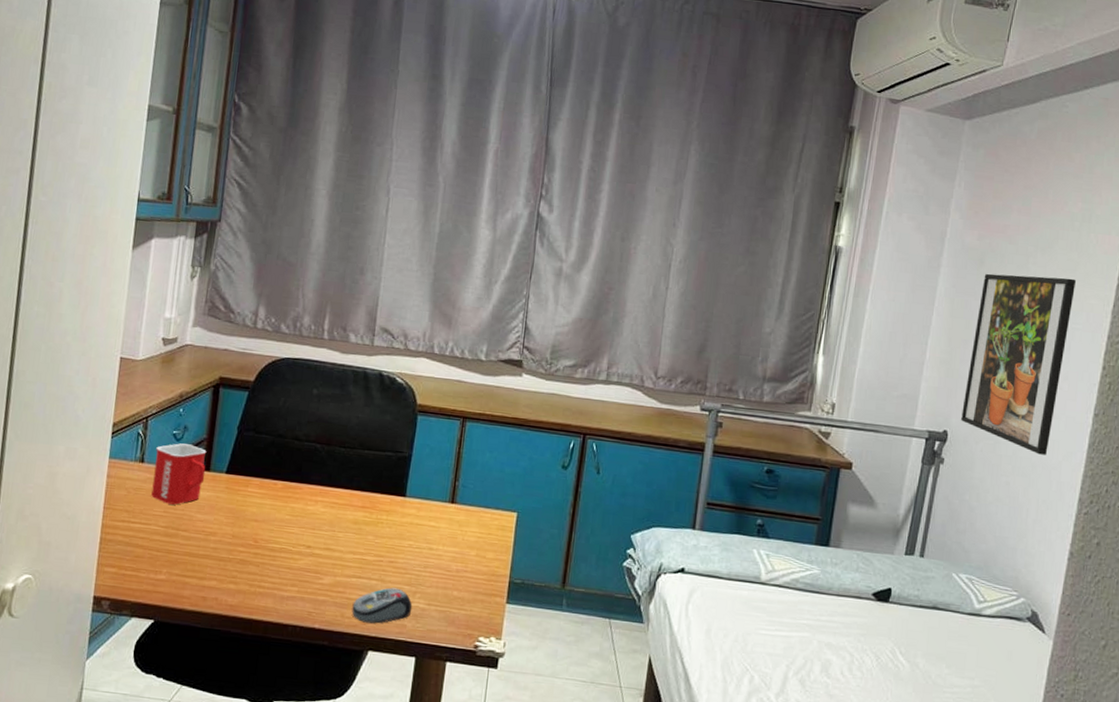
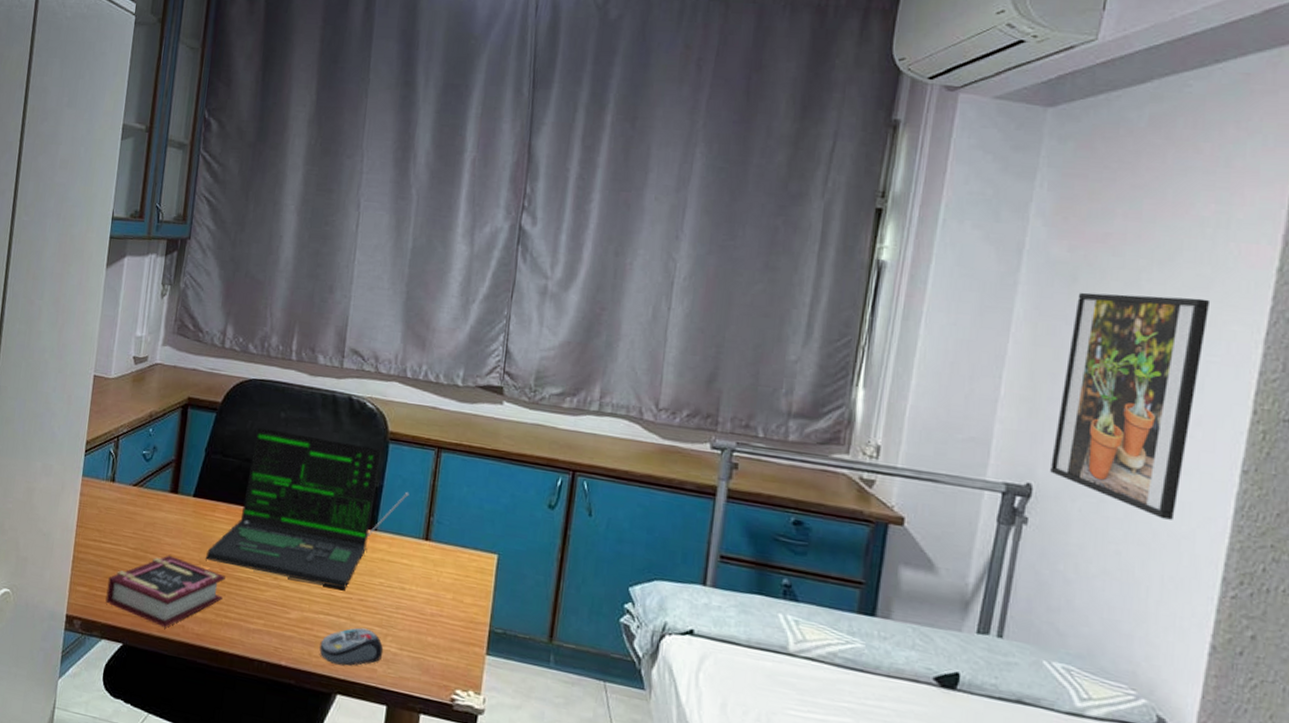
book: none [135,531,259,601] -> present [105,555,226,627]
mug: present [151,443,207,505] -> none [121,463,175,527]
laptop: none [239,404,437,553] -> present [206,427,409,590]

